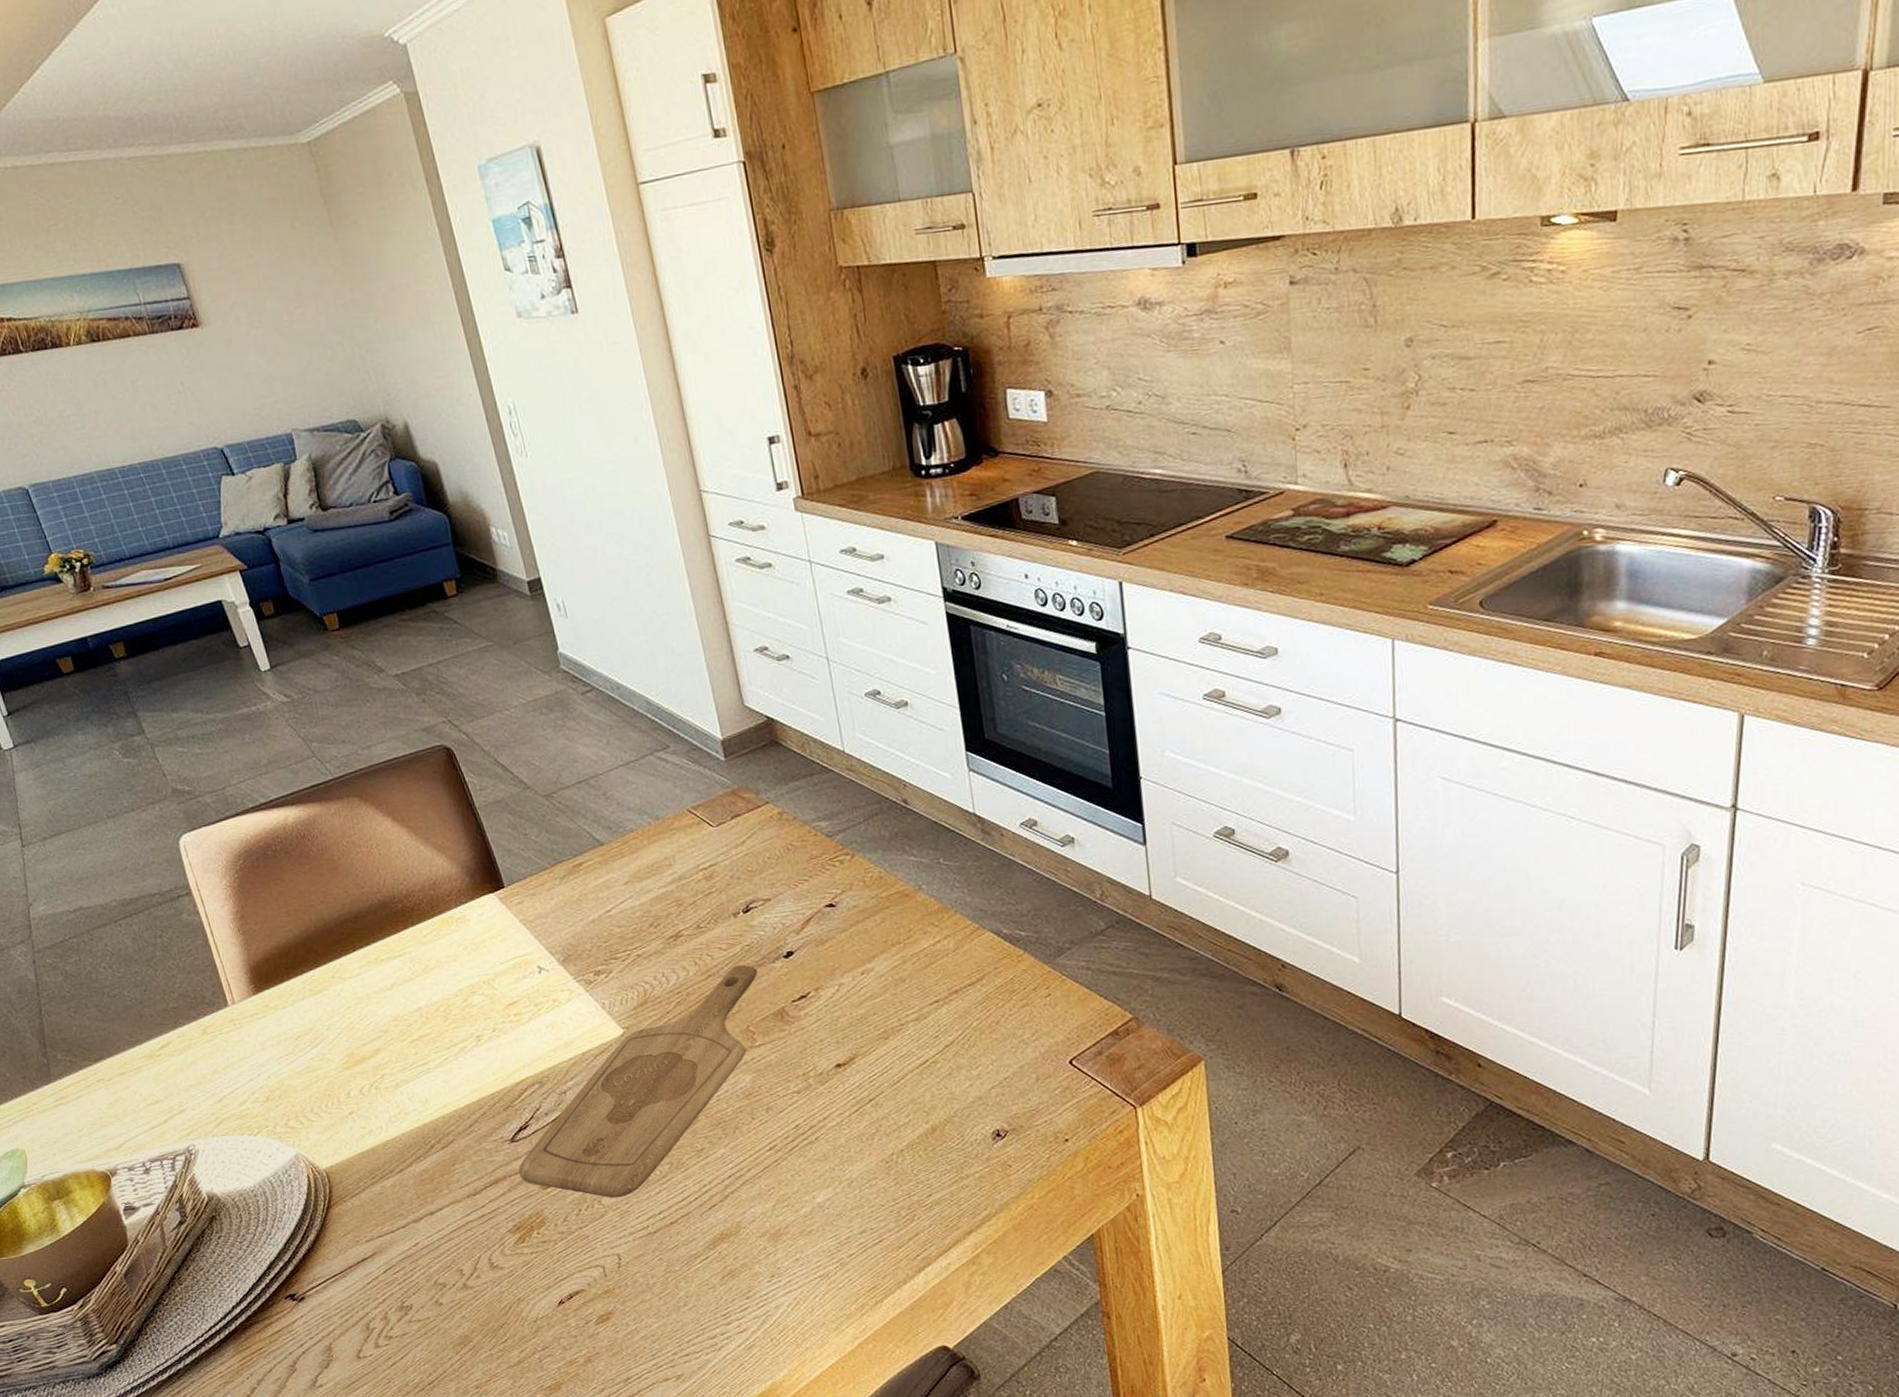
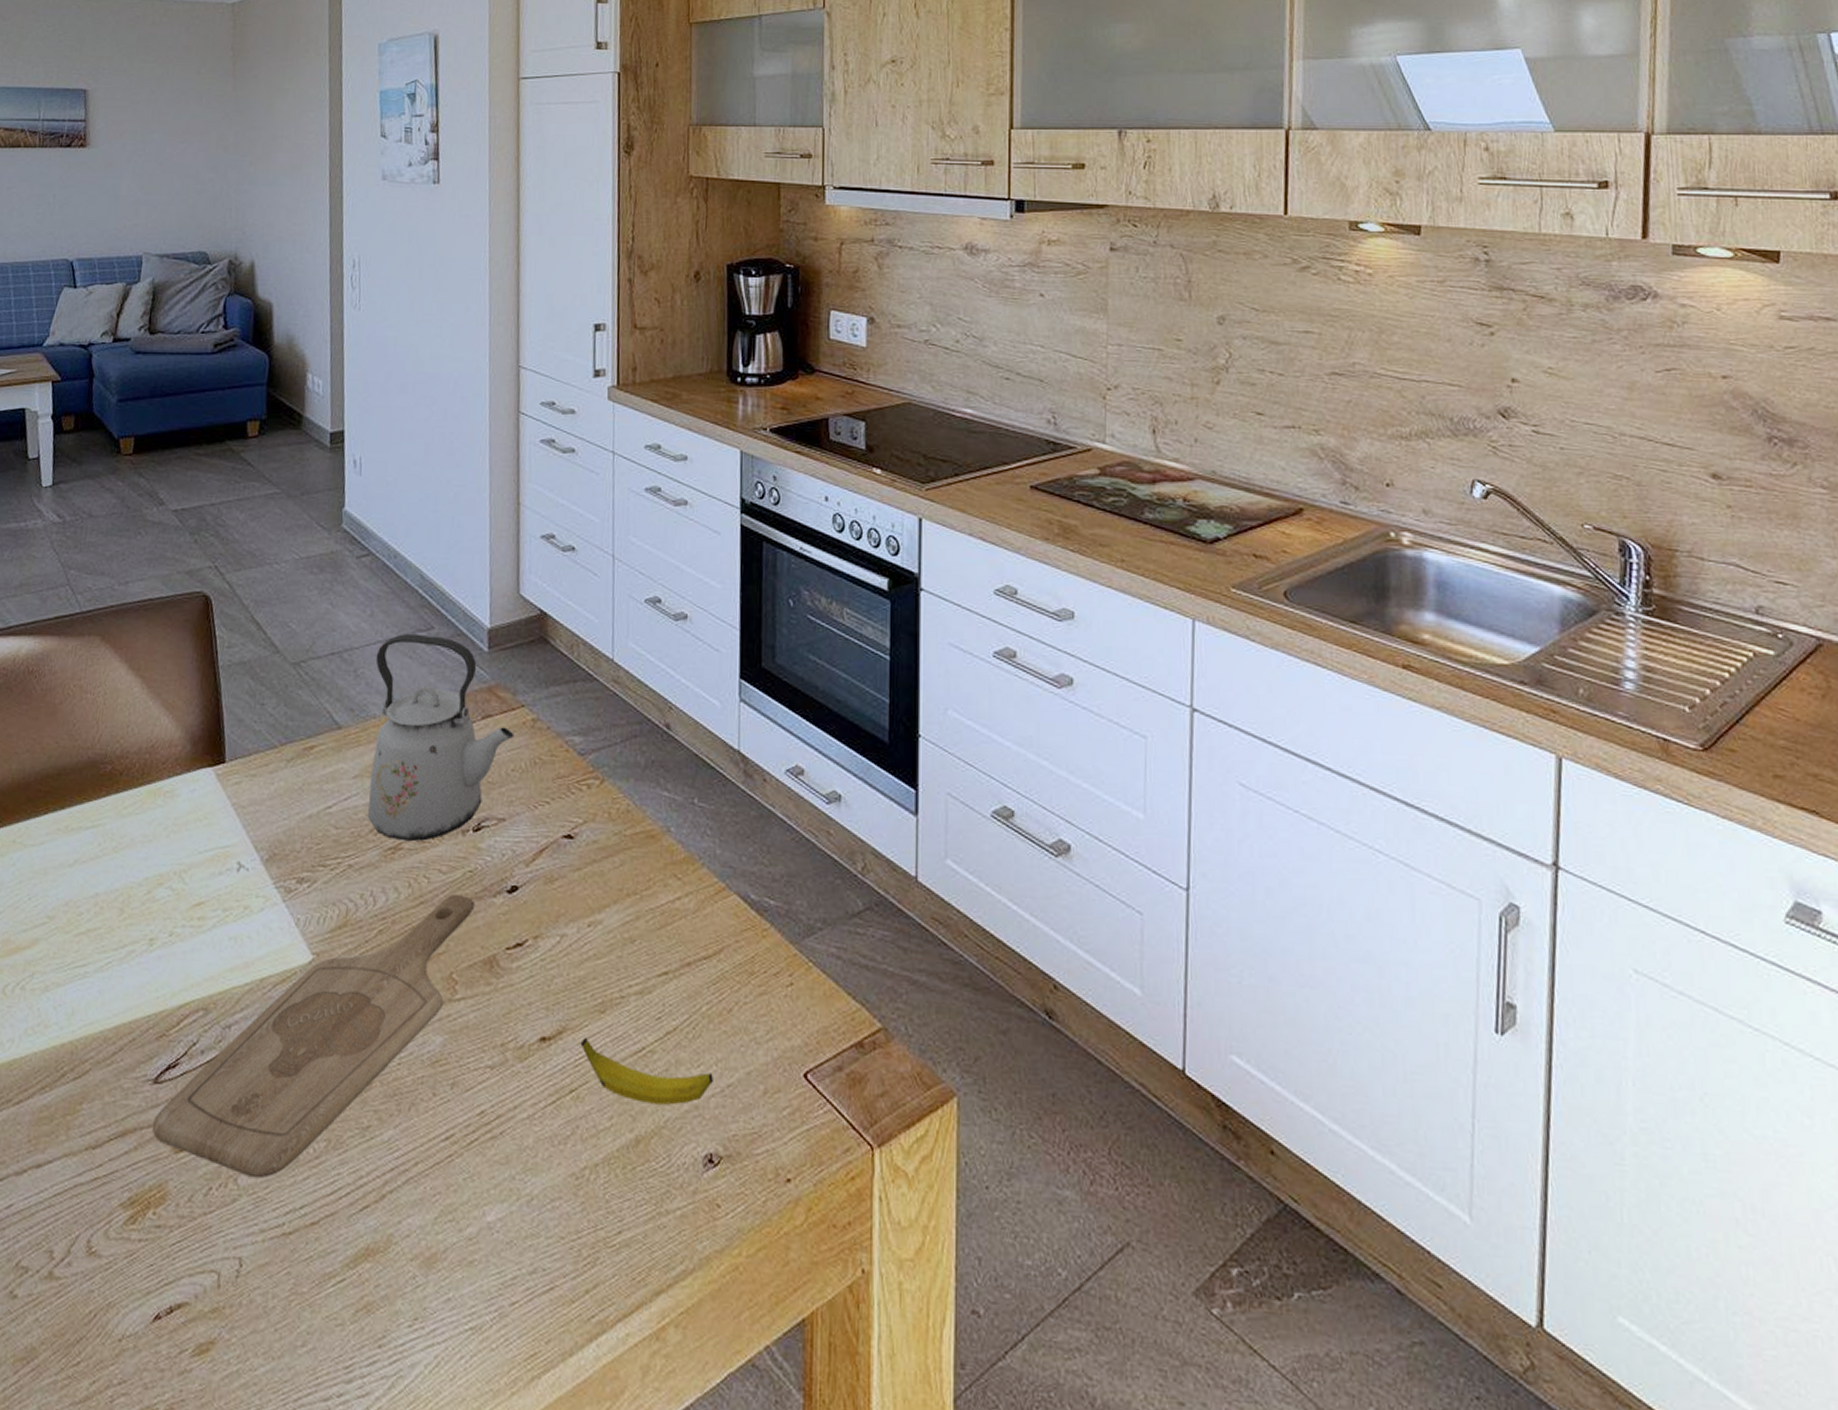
kettle: none [620,753,765,930] -> present [368,633,514,842]
banana: none [871,1058,991,1101] -> present [580,1036,713,1105]

